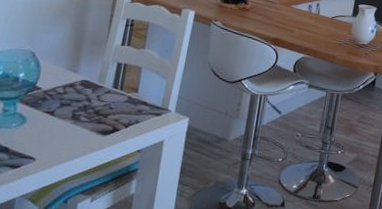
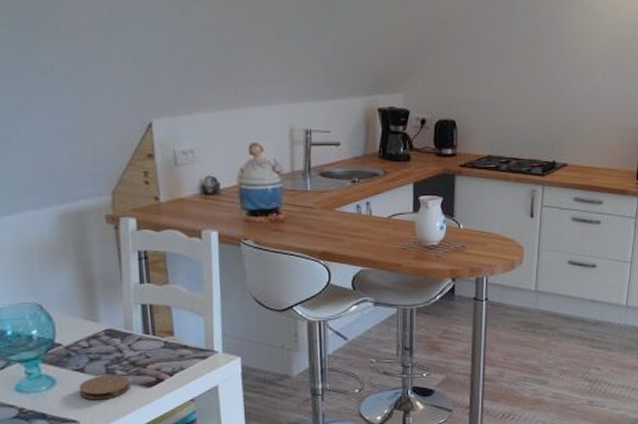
coaster: none [43,119,89,142] -> present [79,374,131,400]

